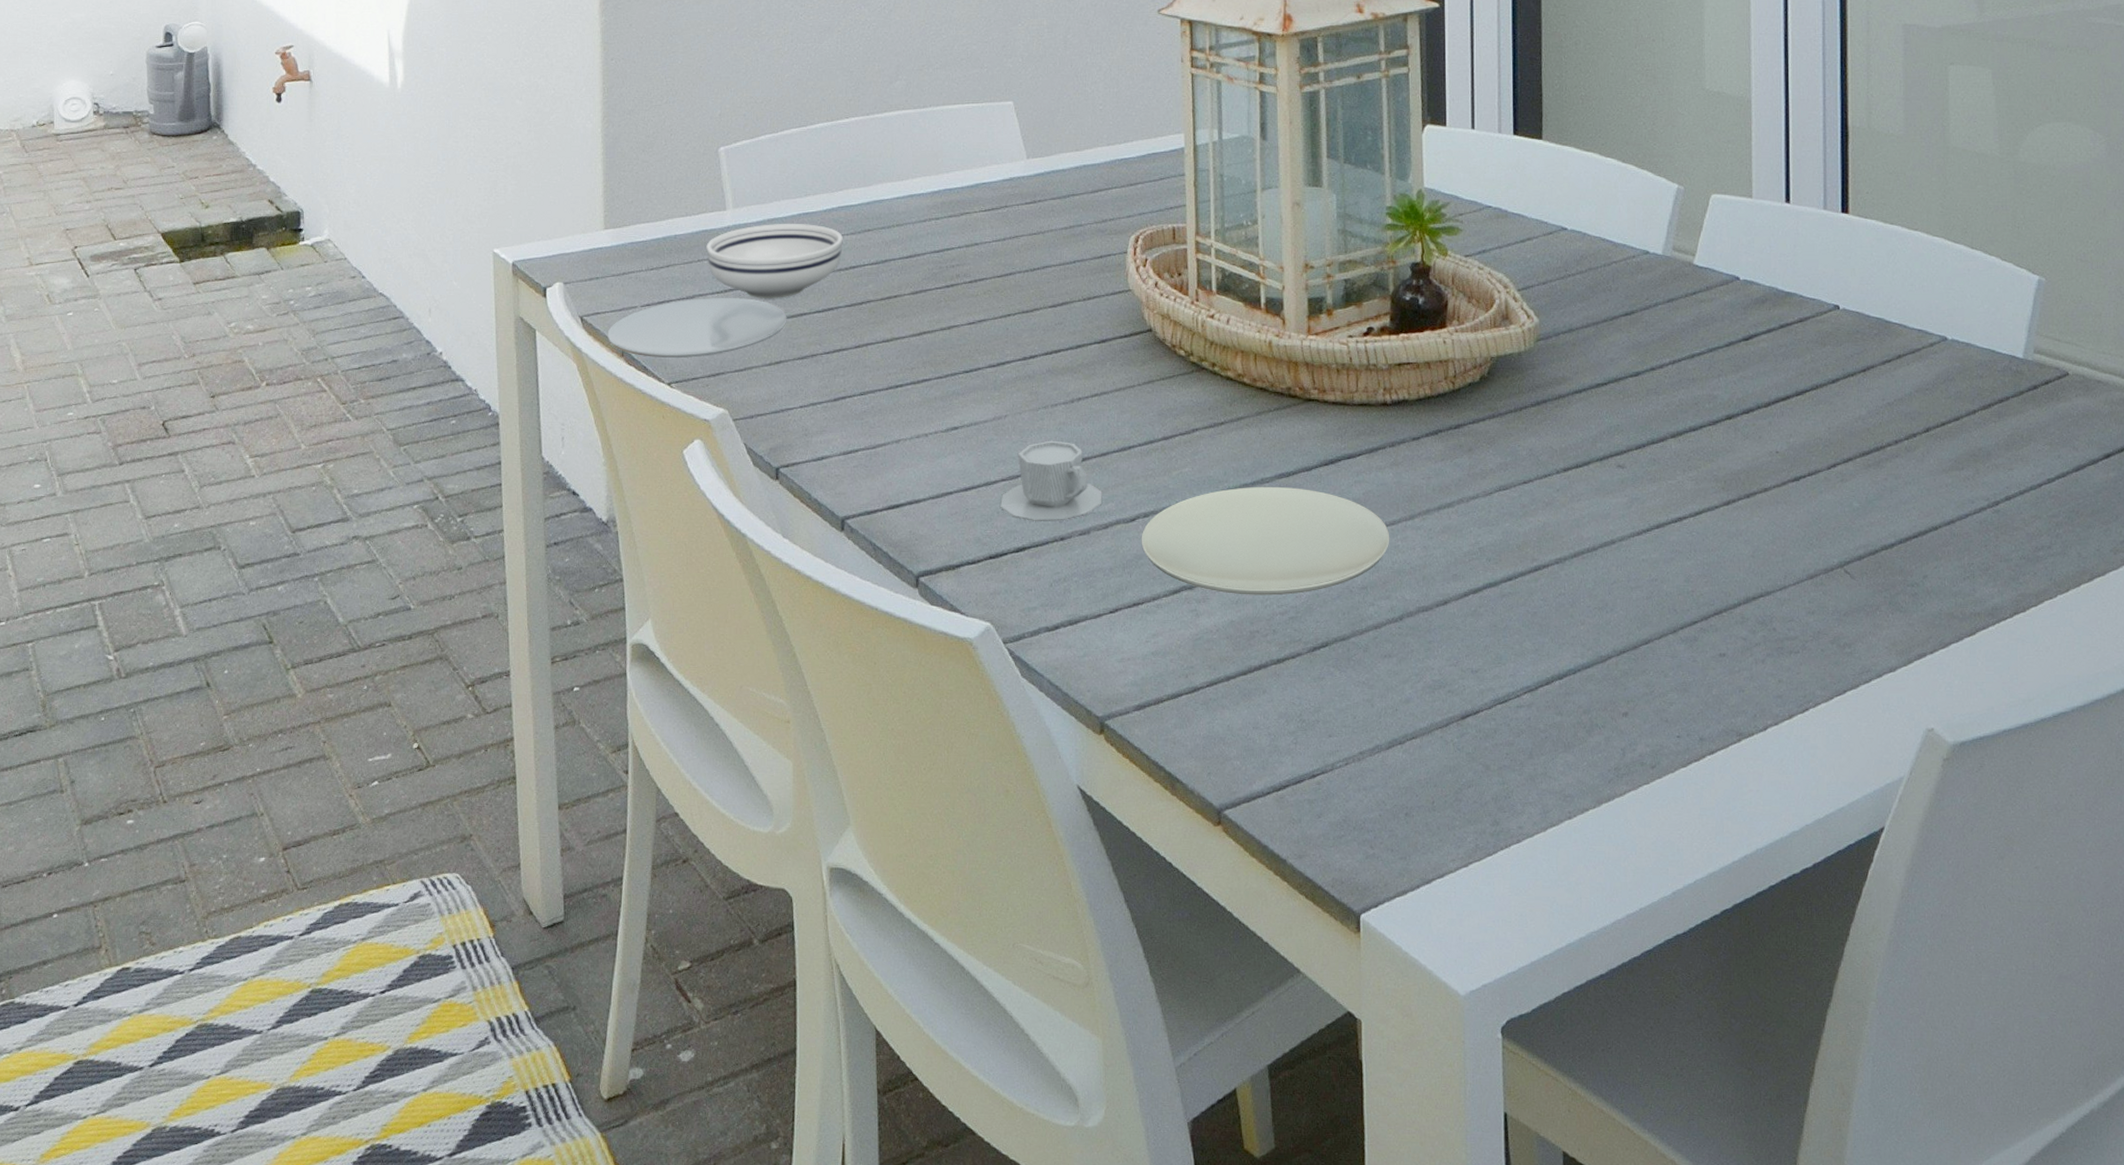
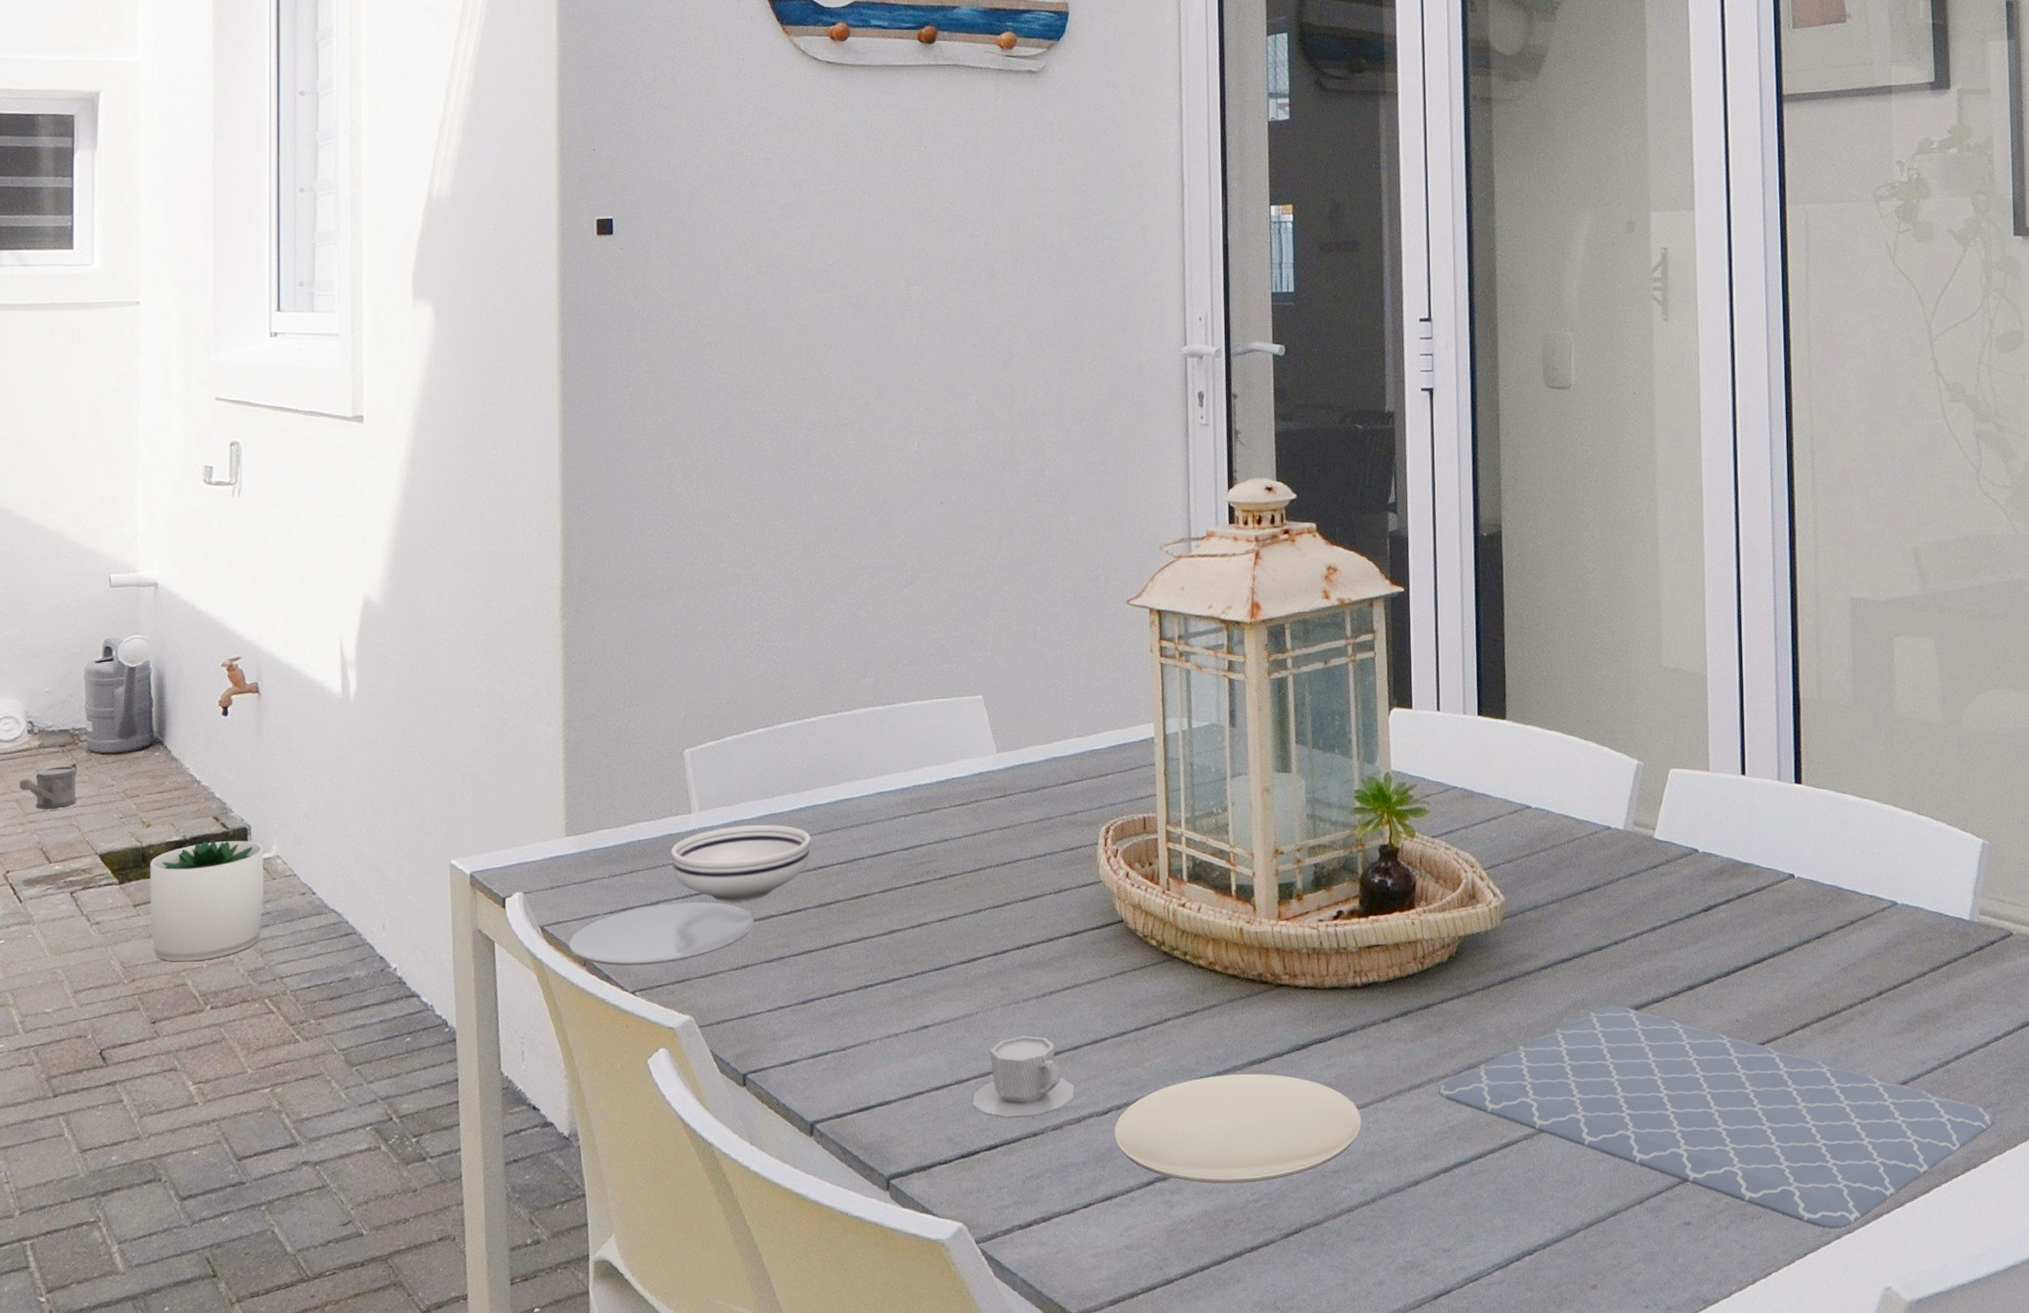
watering can: none [86,144,140,188] -> present [19,763,77,809]
planter: none [209,223,316,339] -> present [150,841,263,962]
placemat: none [1468,432,2046,666] -> present [1438,1005,1995,1228]

